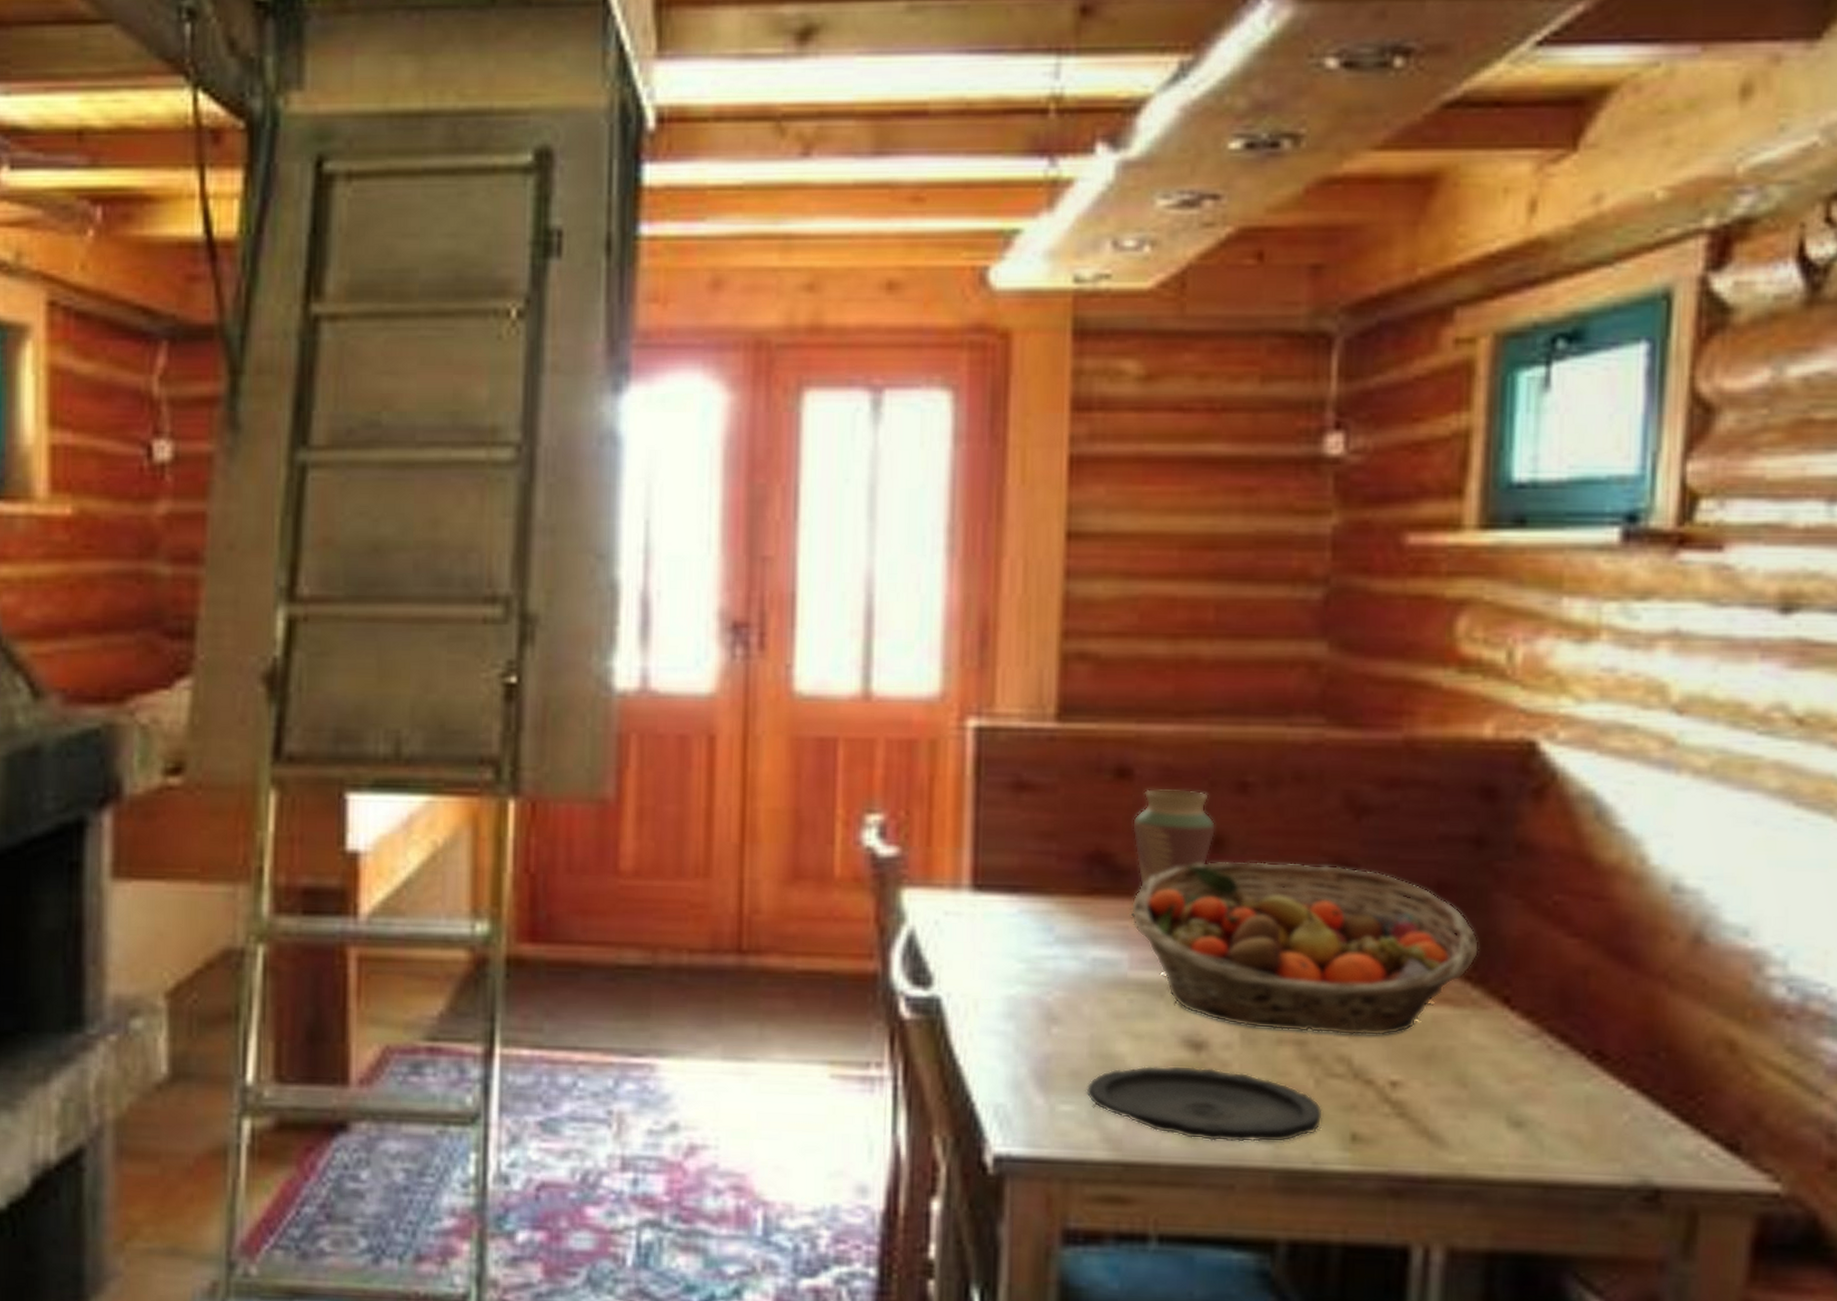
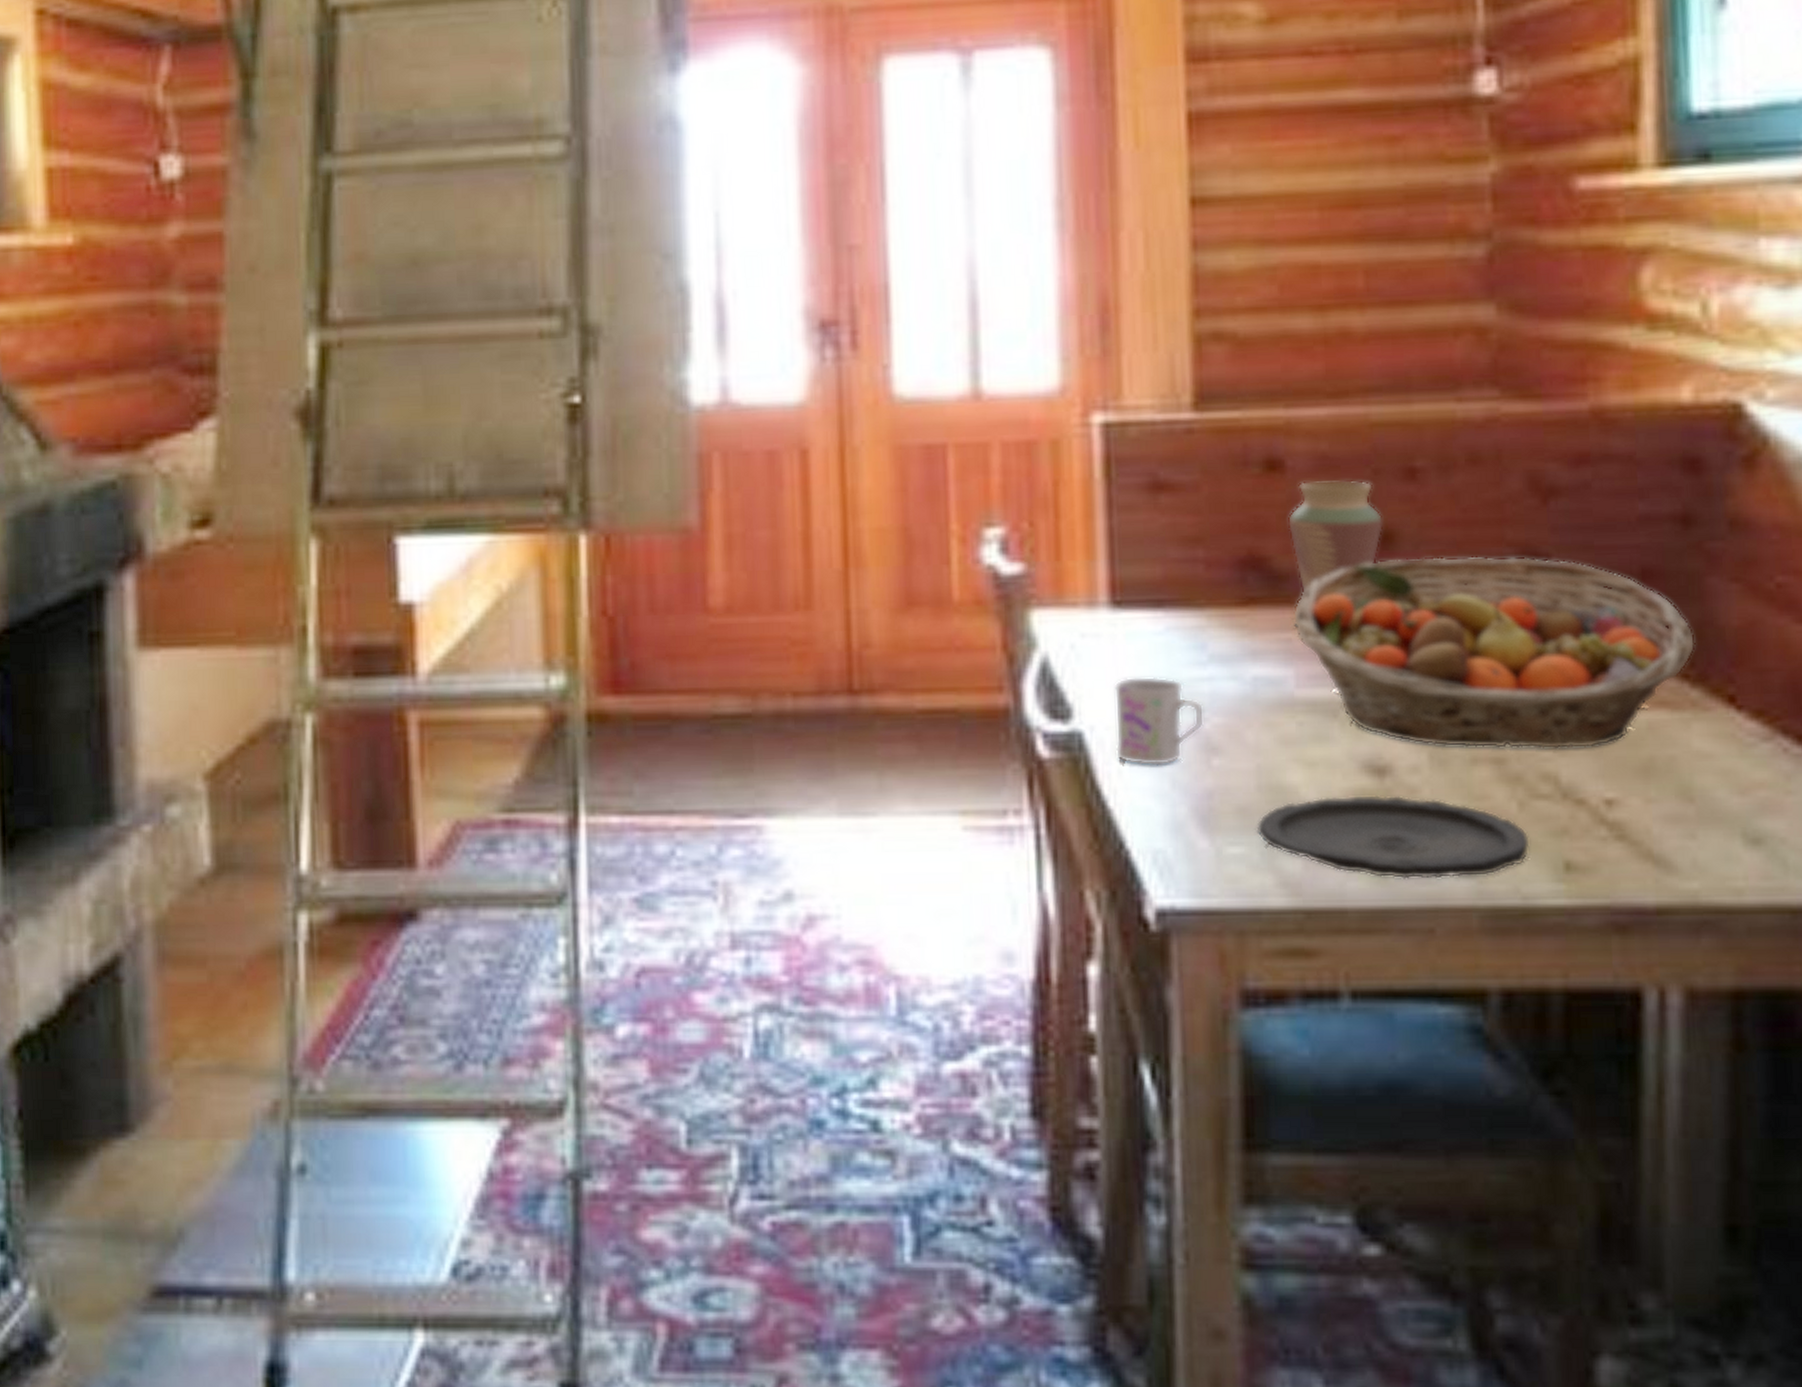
mug: none [968,952,1048,1031] -> present [1114,676,1205,766]

